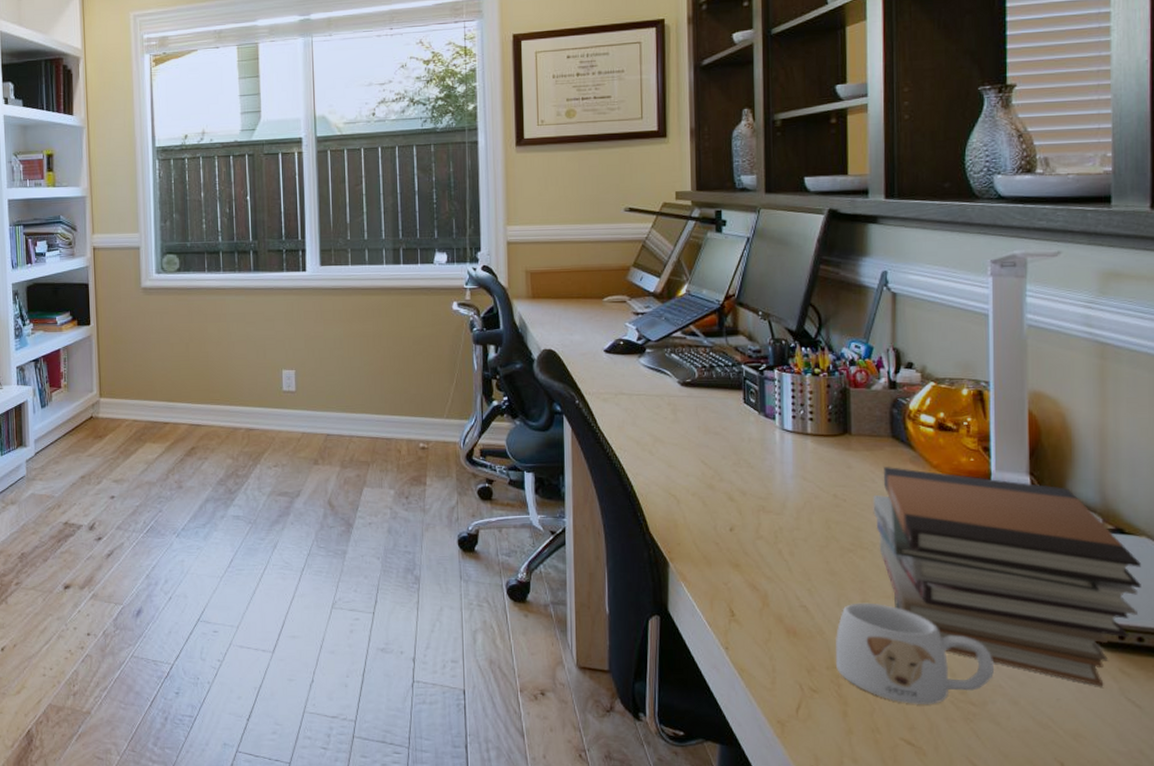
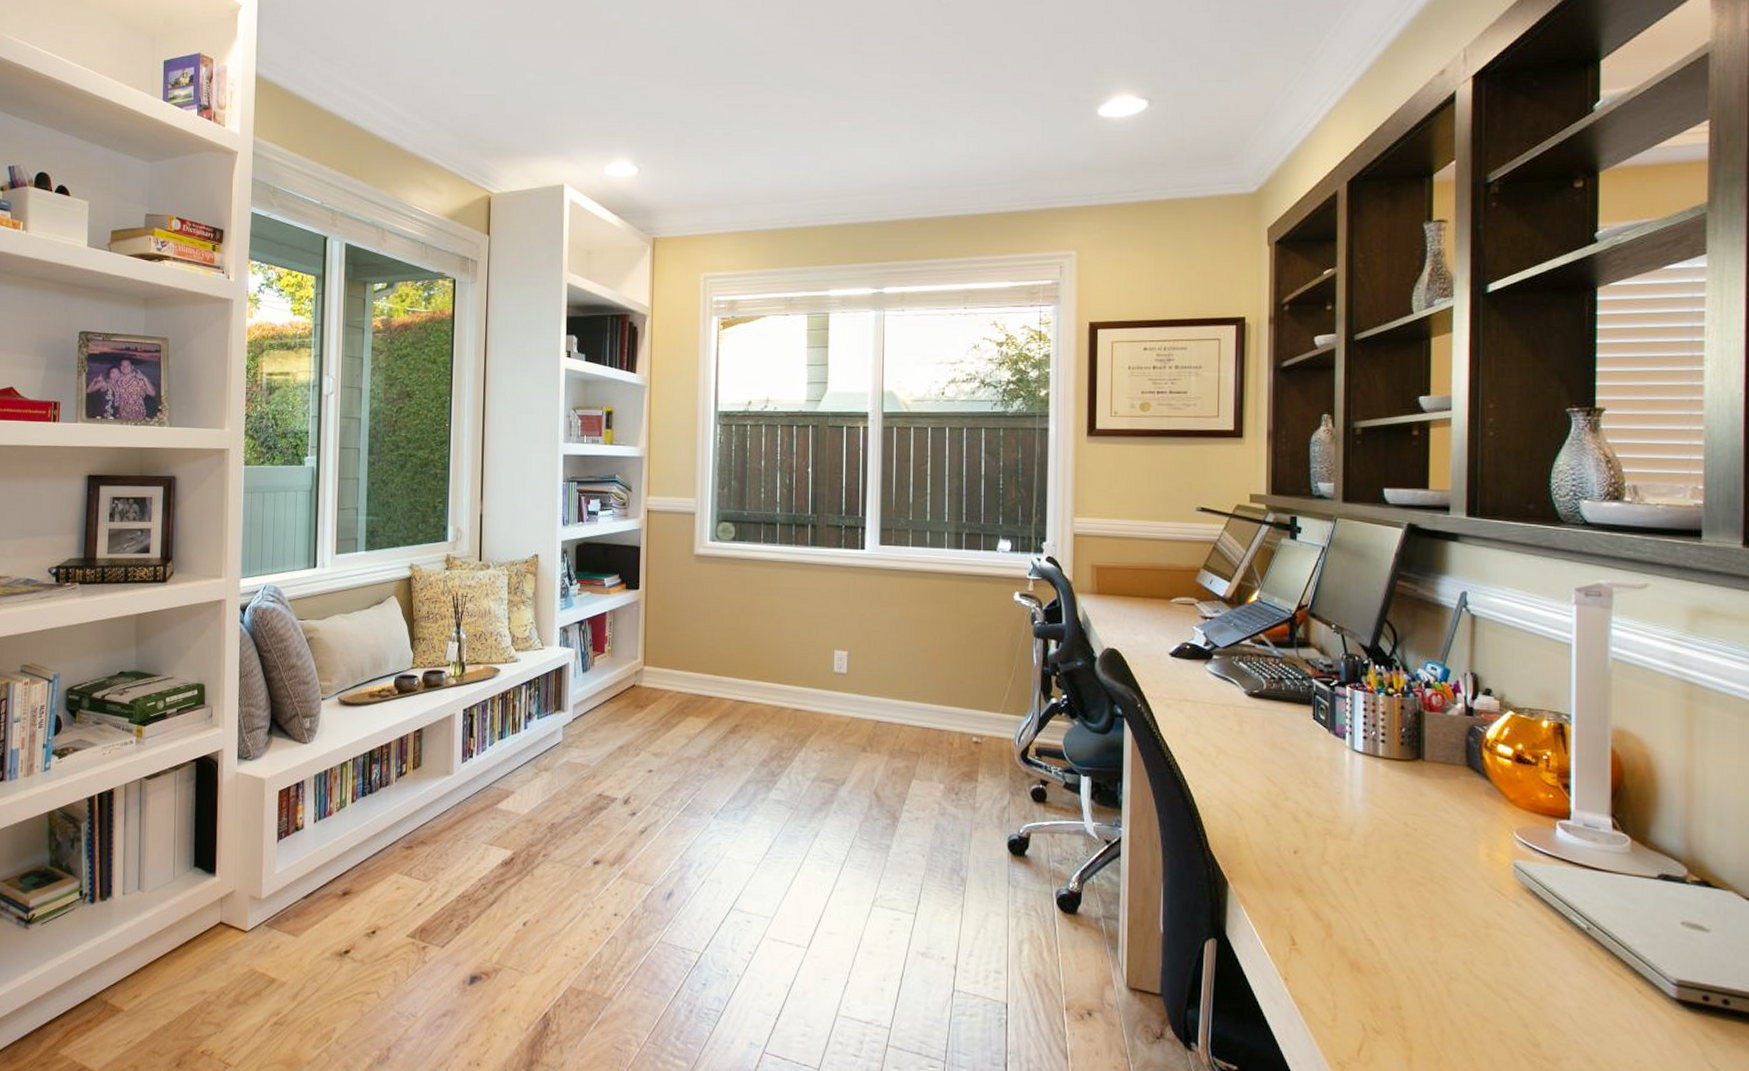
mug: present [835,603,995,704] -> none [1400,940,1570,1056]
book stack: present [873,466,1141,686] -> none [1445,796,1727,1050]

